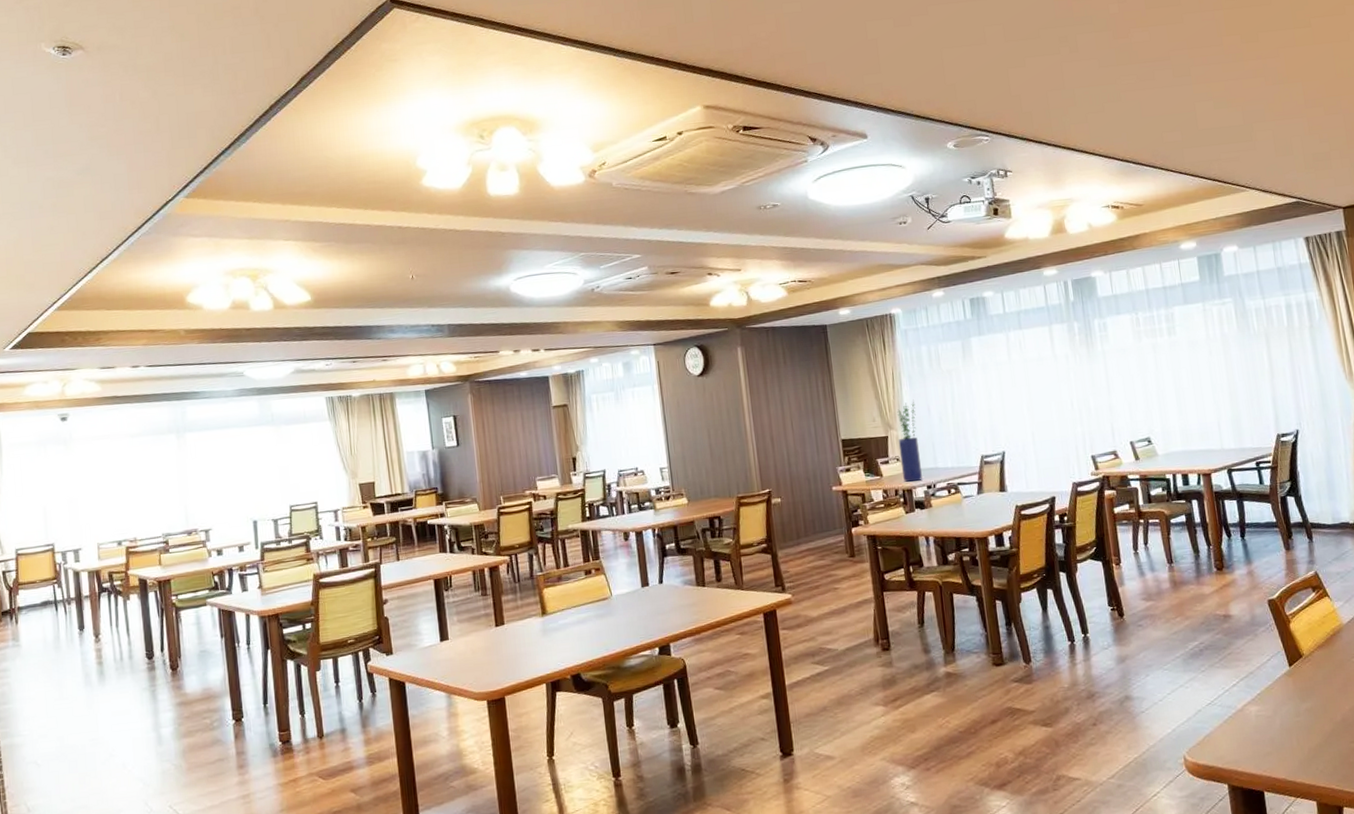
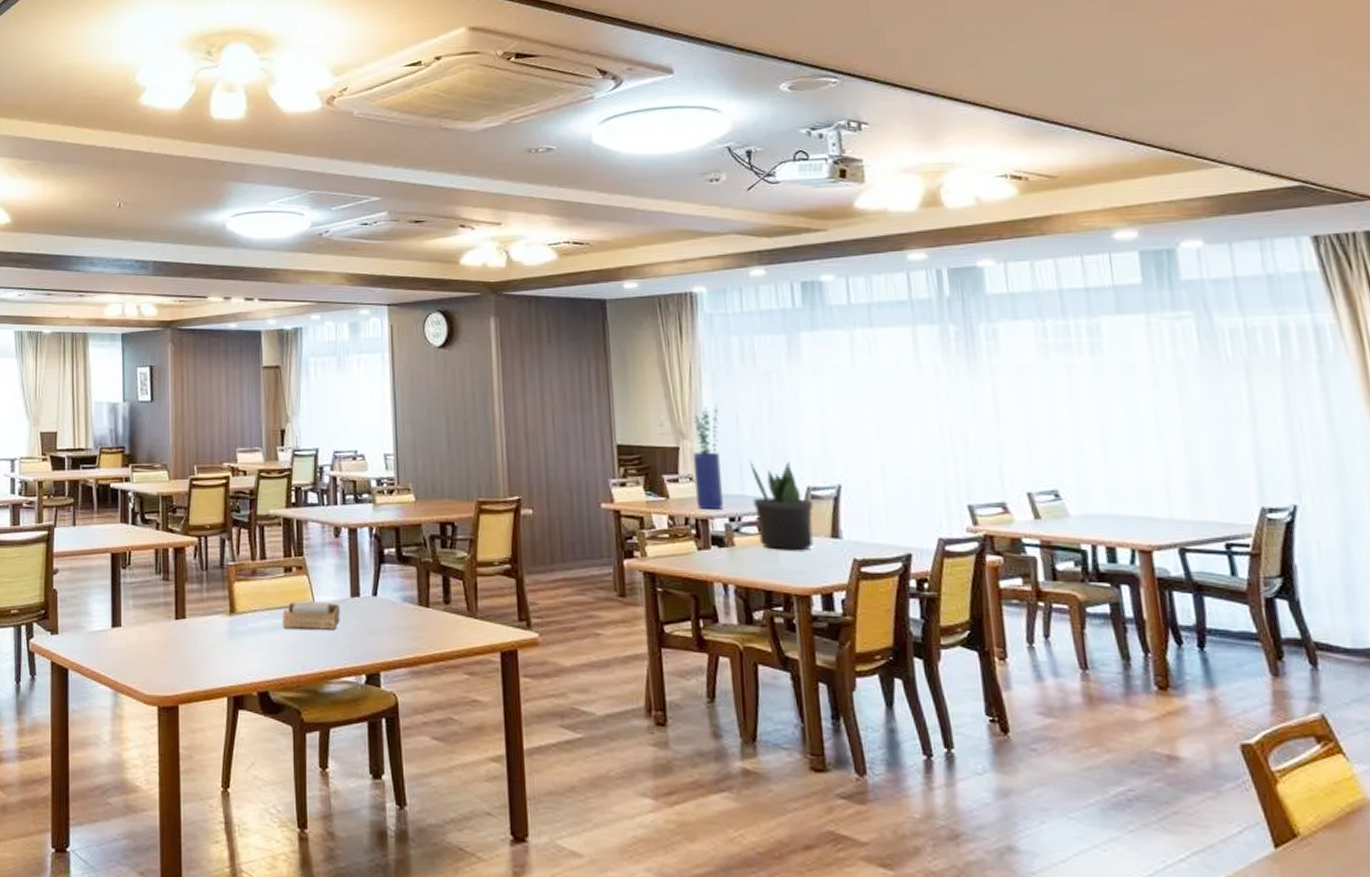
napkin holder: none [586,594,634,620] -> present [283,601,340,630]
planter: none [939,438,988,506] -> present [748,459,814,551]

